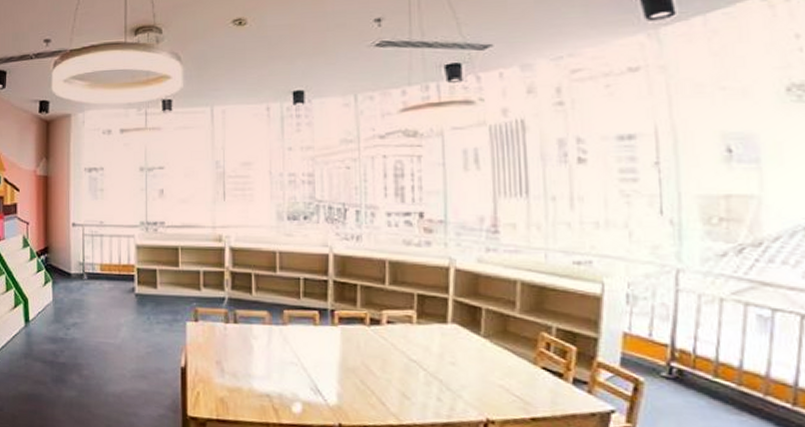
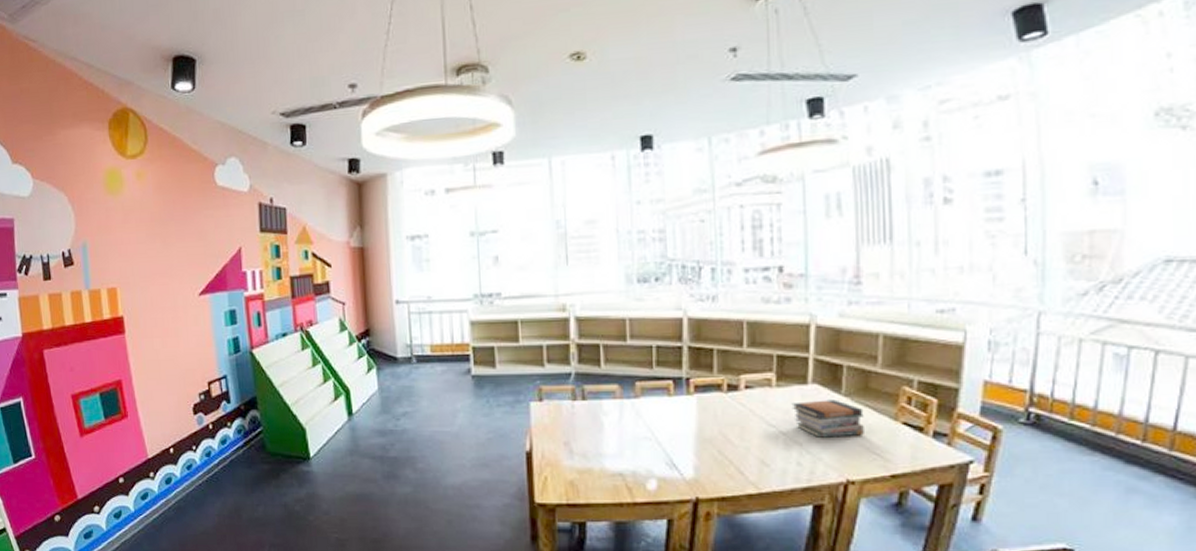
book stack: none [432,339,503,377] -> present [791,399,864,438]

